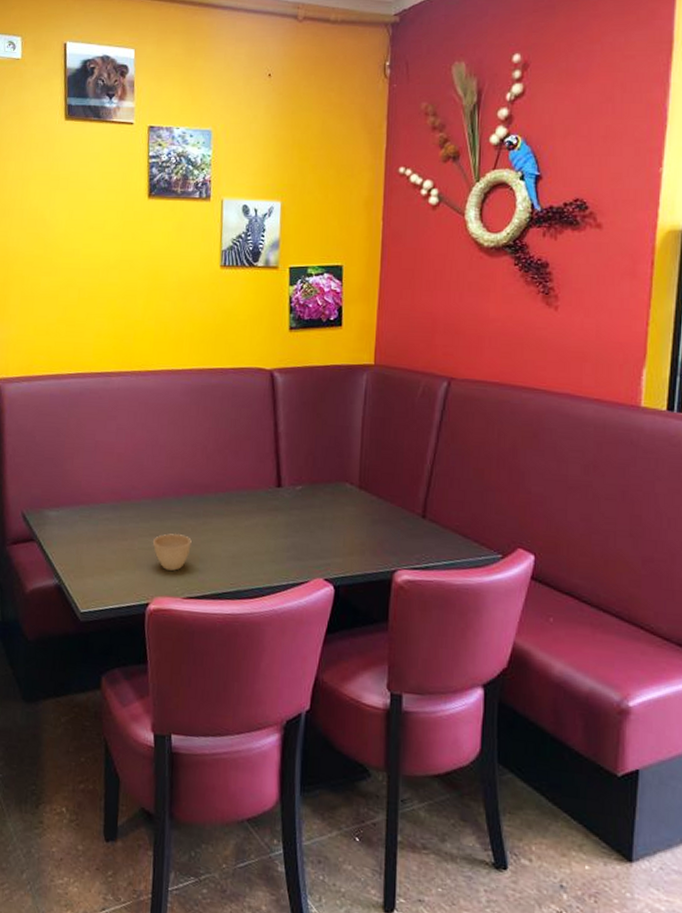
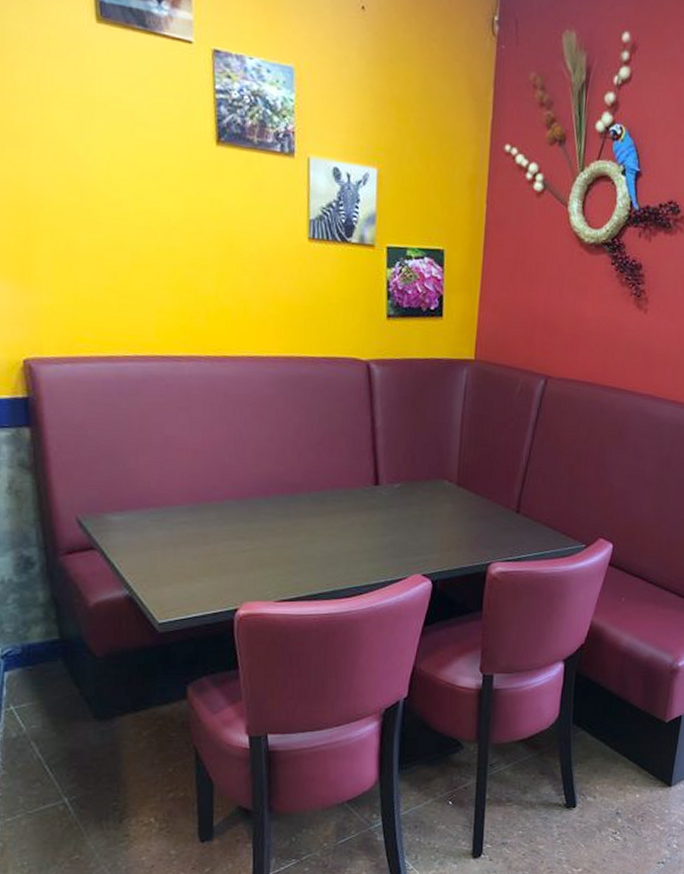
cup: present [152,533,192,571] -> none [239,535,283,574]

